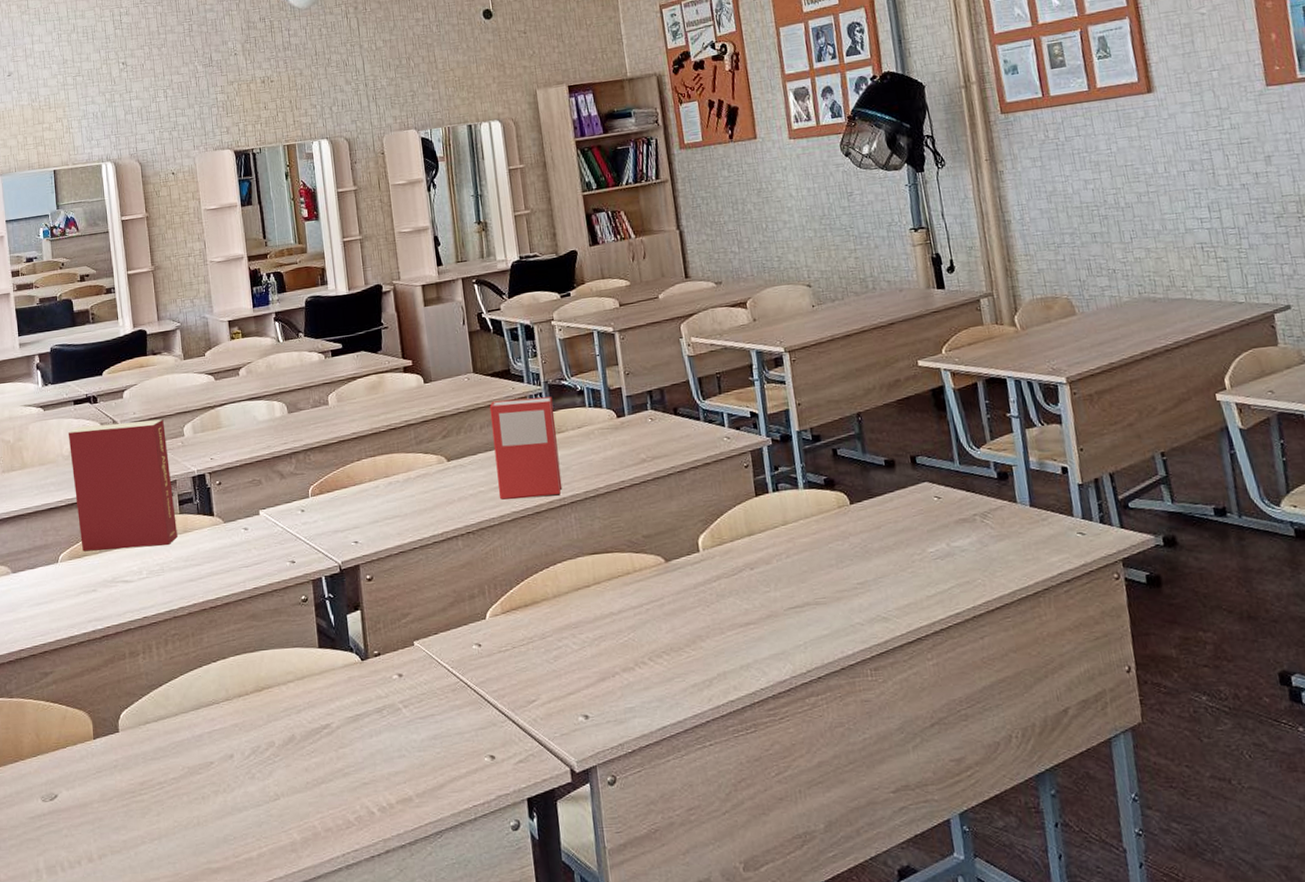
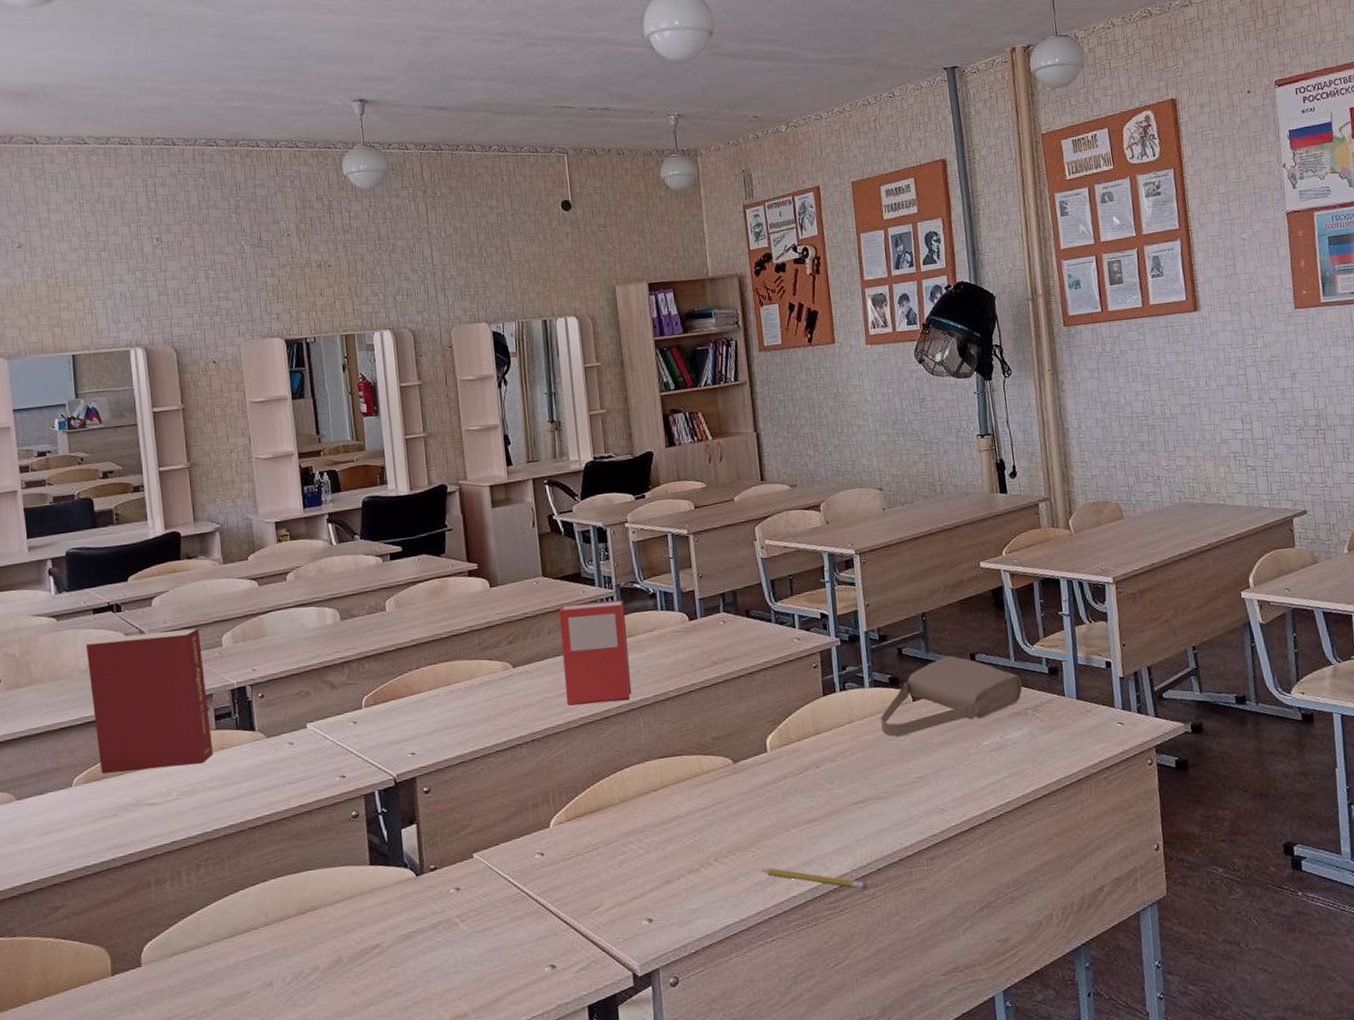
pencil: none [696,670,809,698] -> present [761,868,868,890]
shoulder bag: none [816,458,970,541] -> present [880,656,1023,737]

